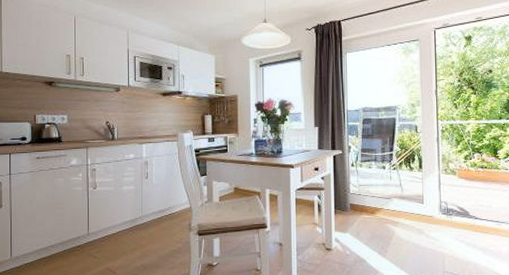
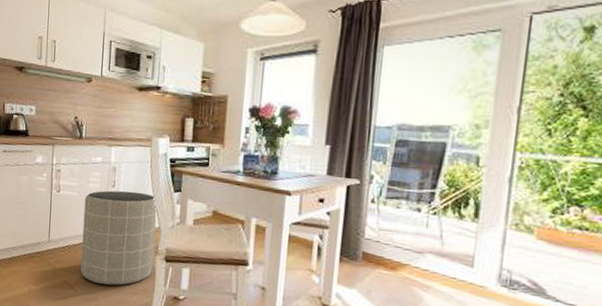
trash can: none [121,180,187,265] -> present [80,190,157,286]

